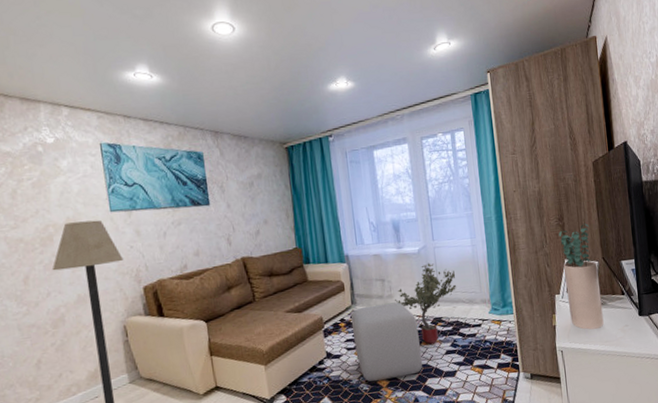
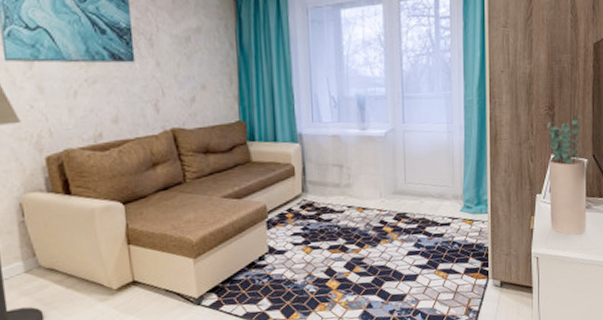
pouf: present [350,302,423,382] -> none [300,192,381,284]
potted tree: present [395,263,456,344] -> none [353,149,426,243]

